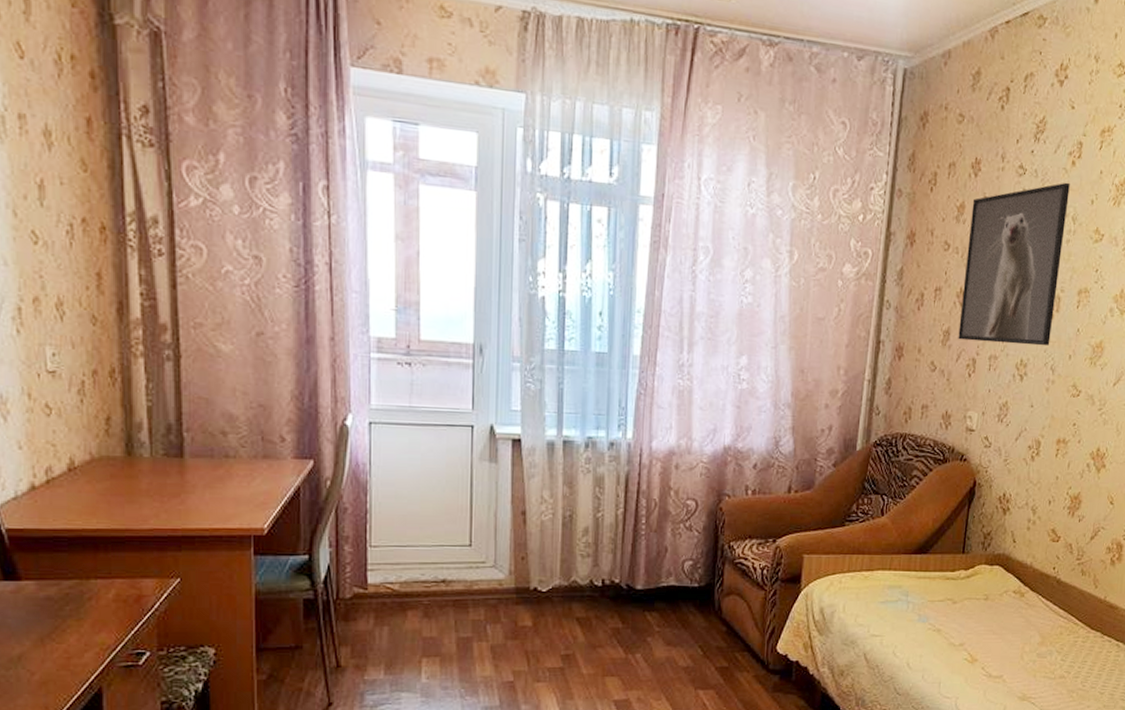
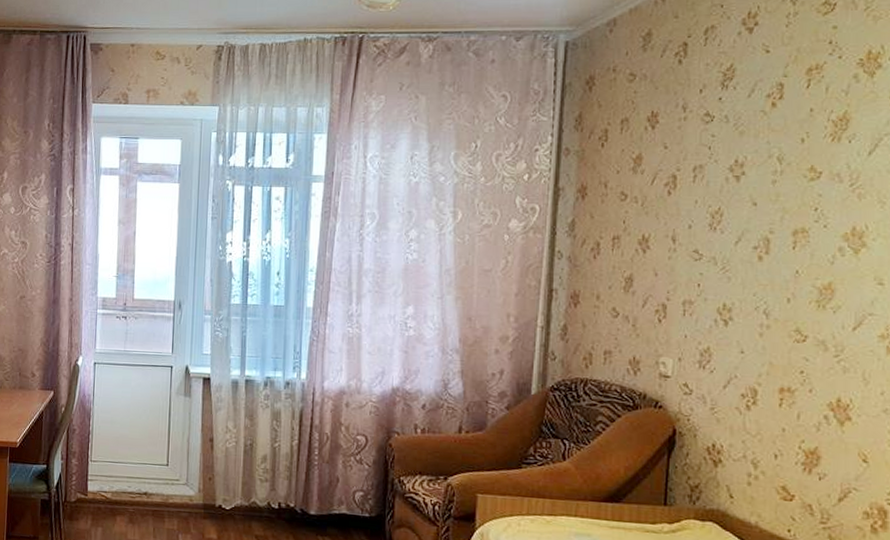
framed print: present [958,182,1070,347] -> none [643,124,771,290]

